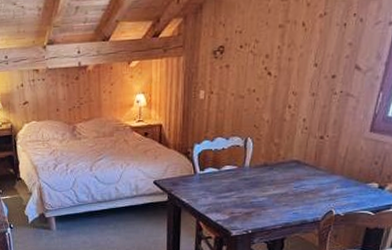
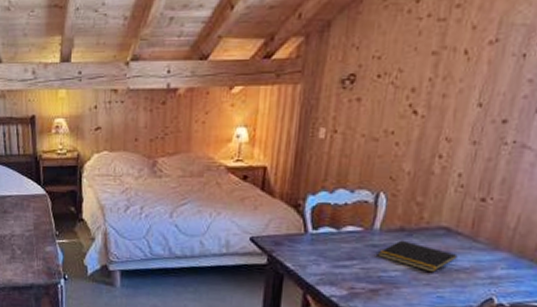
notepad: none [248,173,306,196] -> present [377,240,458,273]

